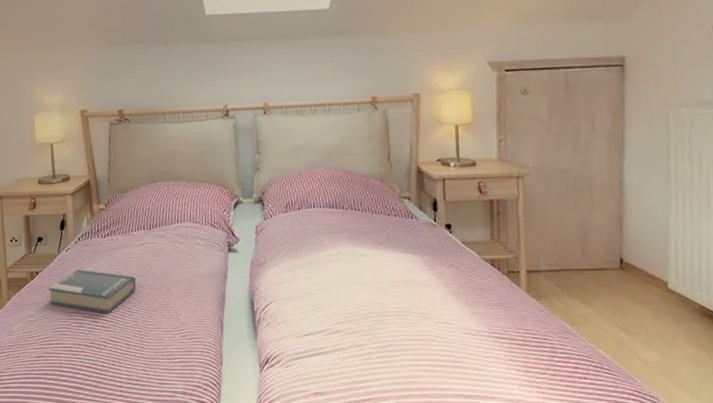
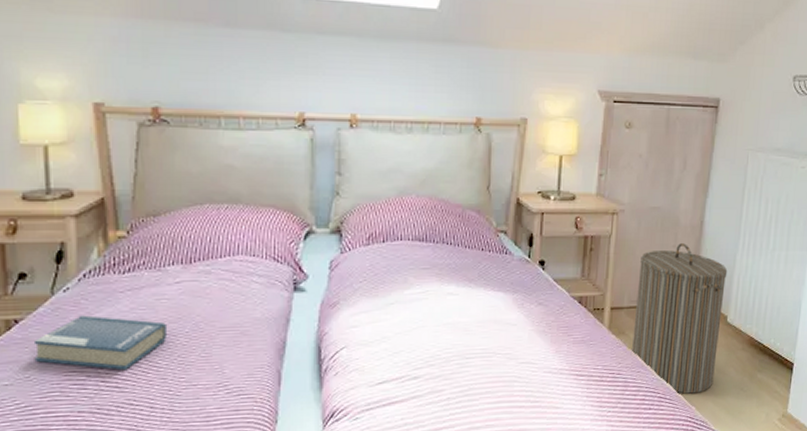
laundry hamper: none [554,205,661,365] -> present [632,243,728,394]

